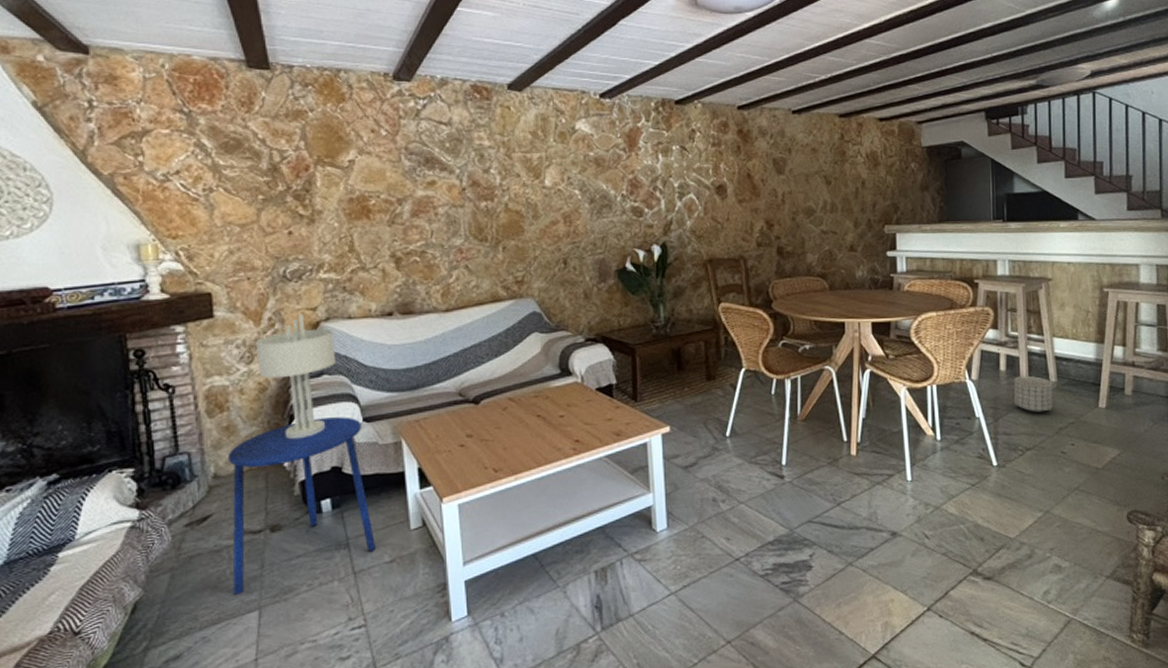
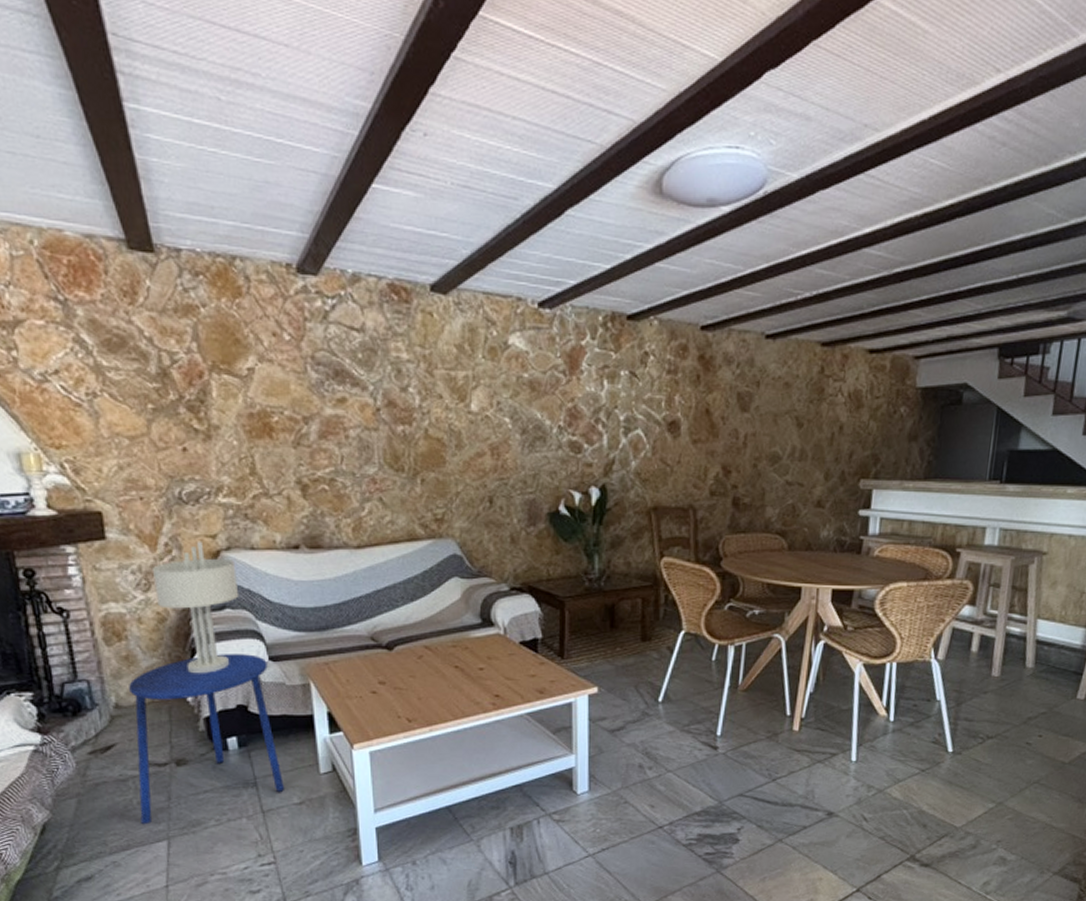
planter: present [1014,375,1053,413] -> none [982,659,1029,699]

